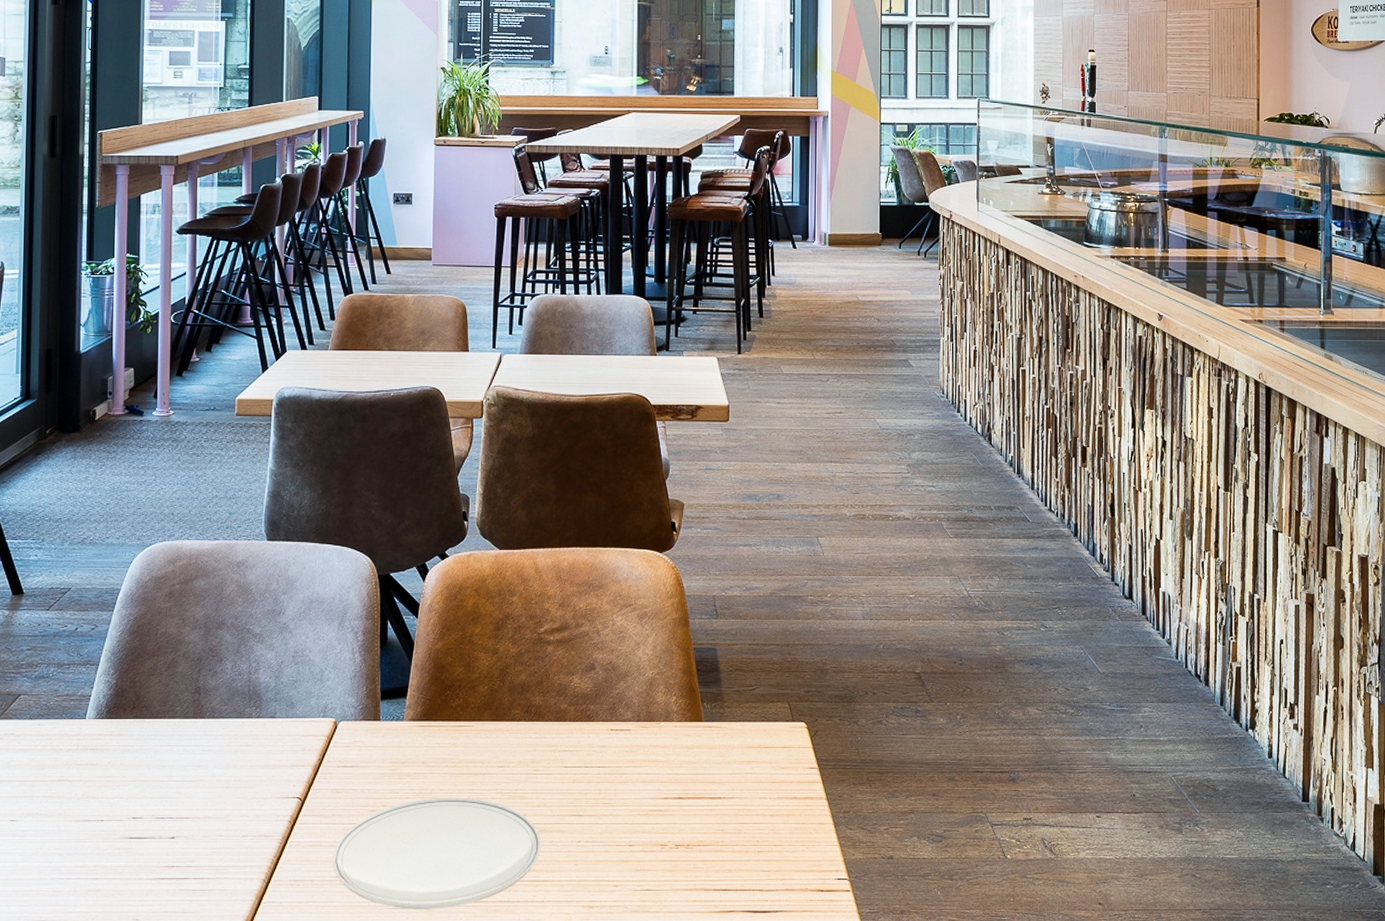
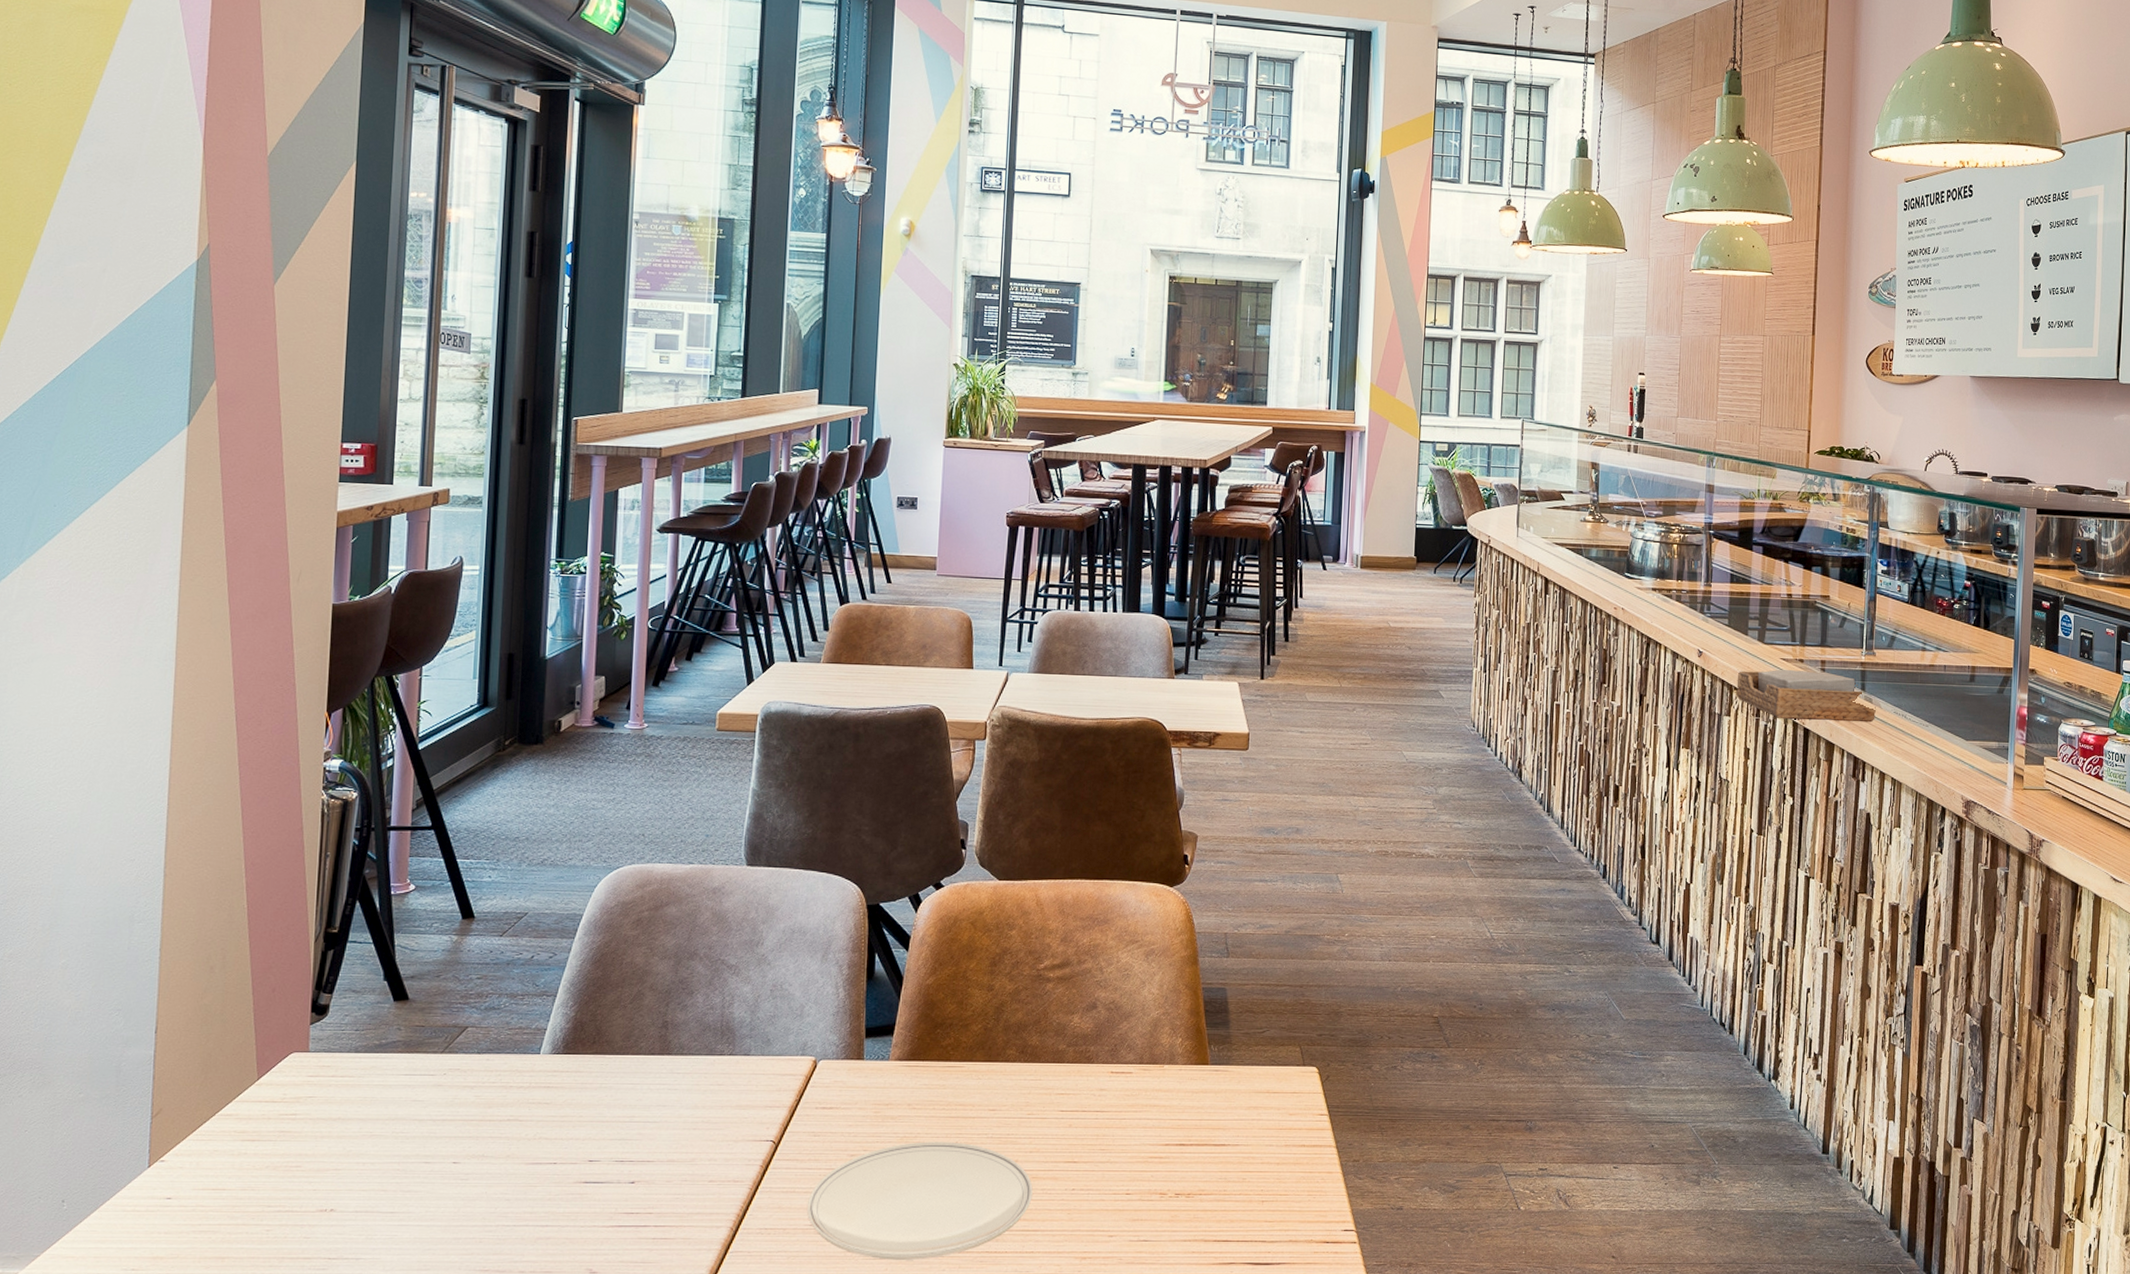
napkin holder: none [1197,331,1336,380] -> present [1736,670,1876,723]

